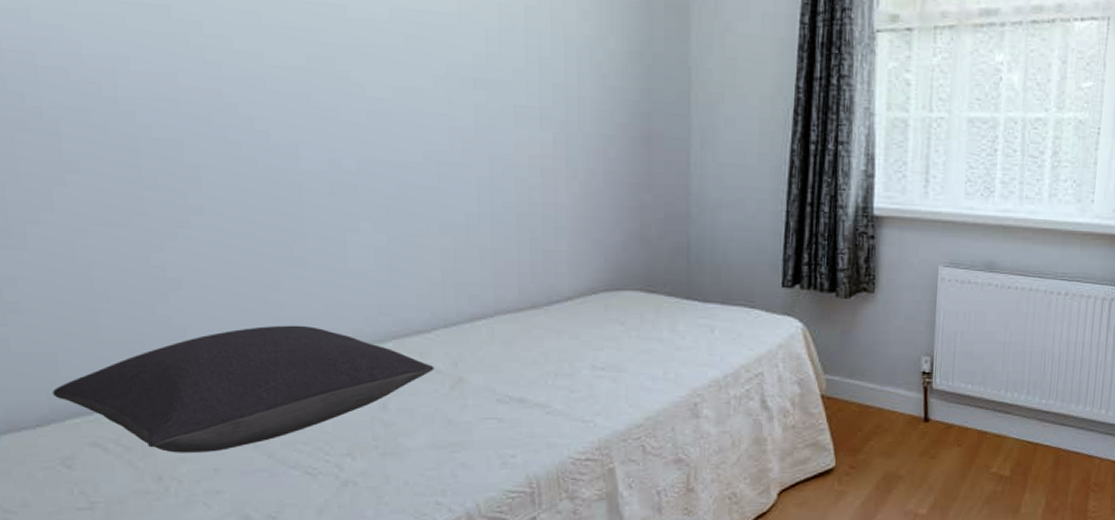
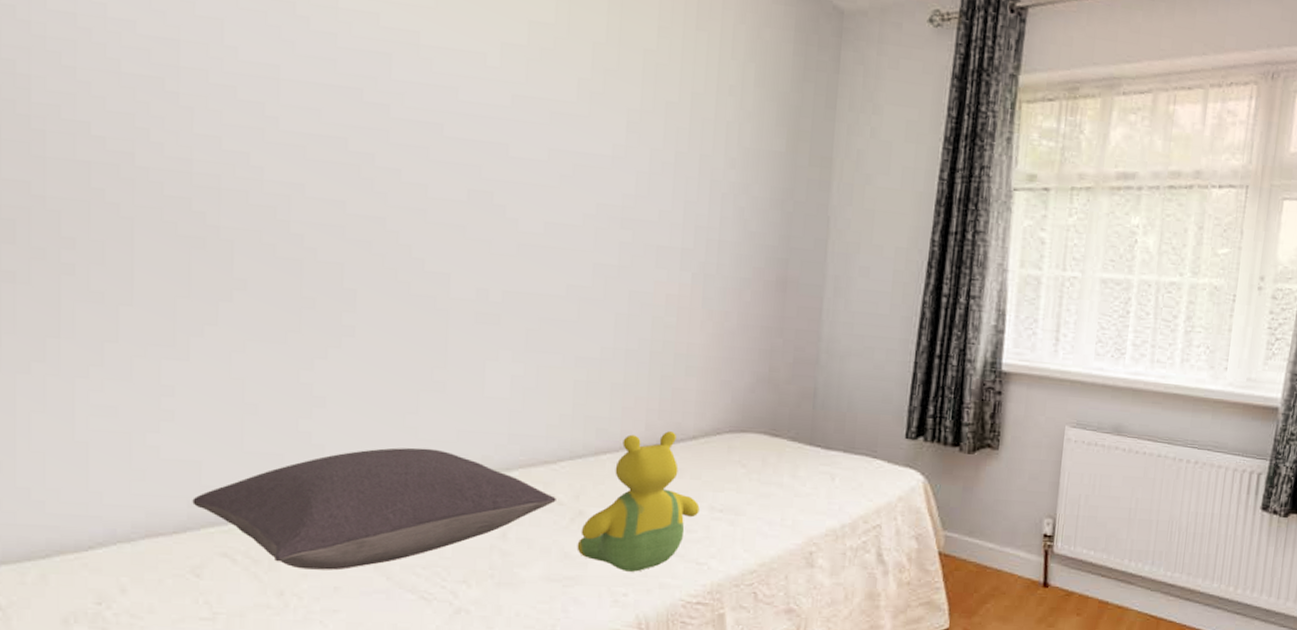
teddy bear: none [460,294,581,434] -> present [577,431,700,572]

